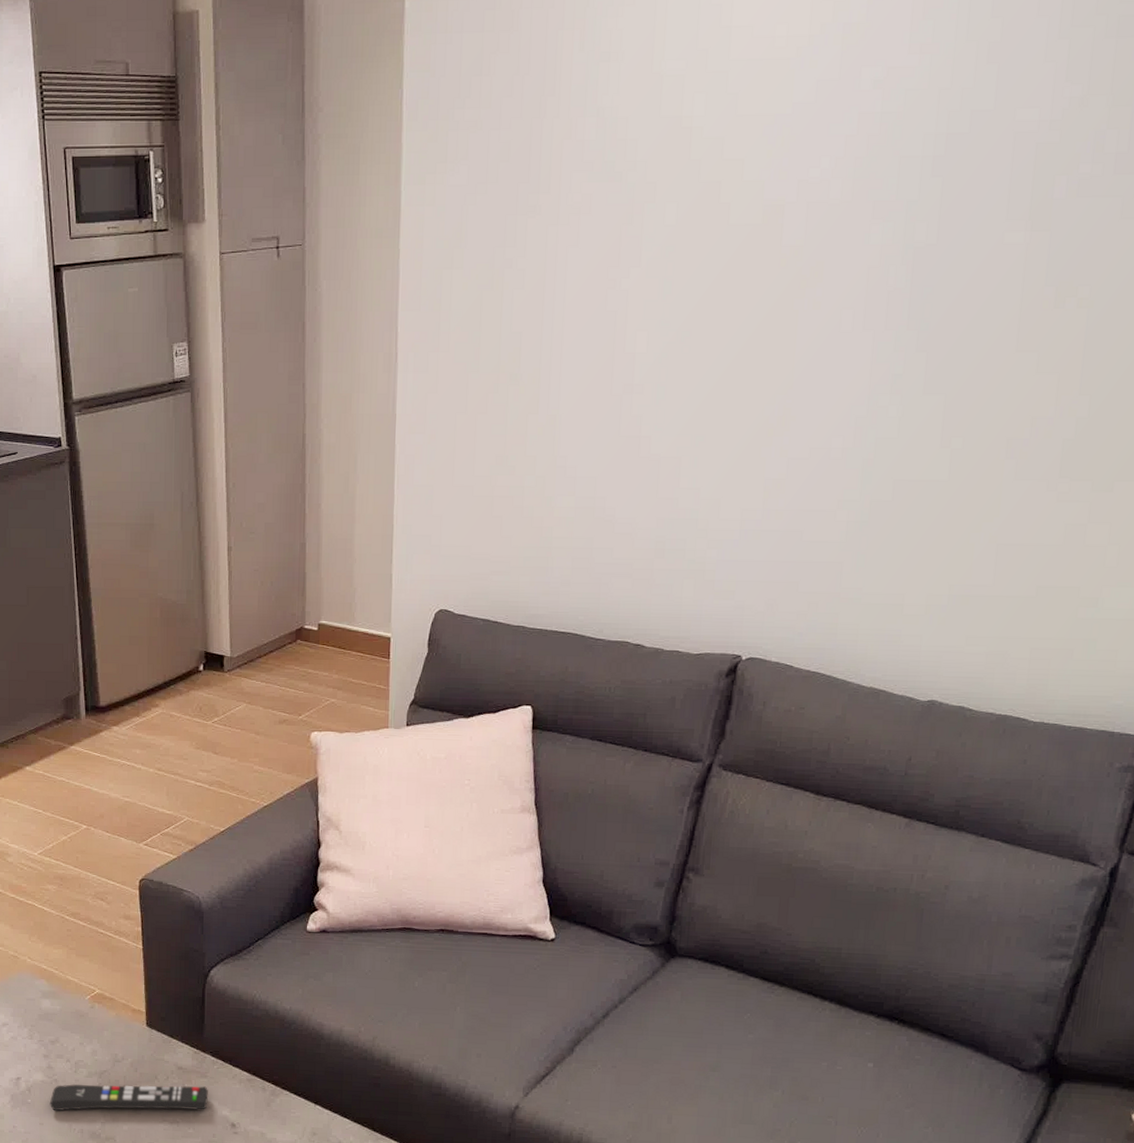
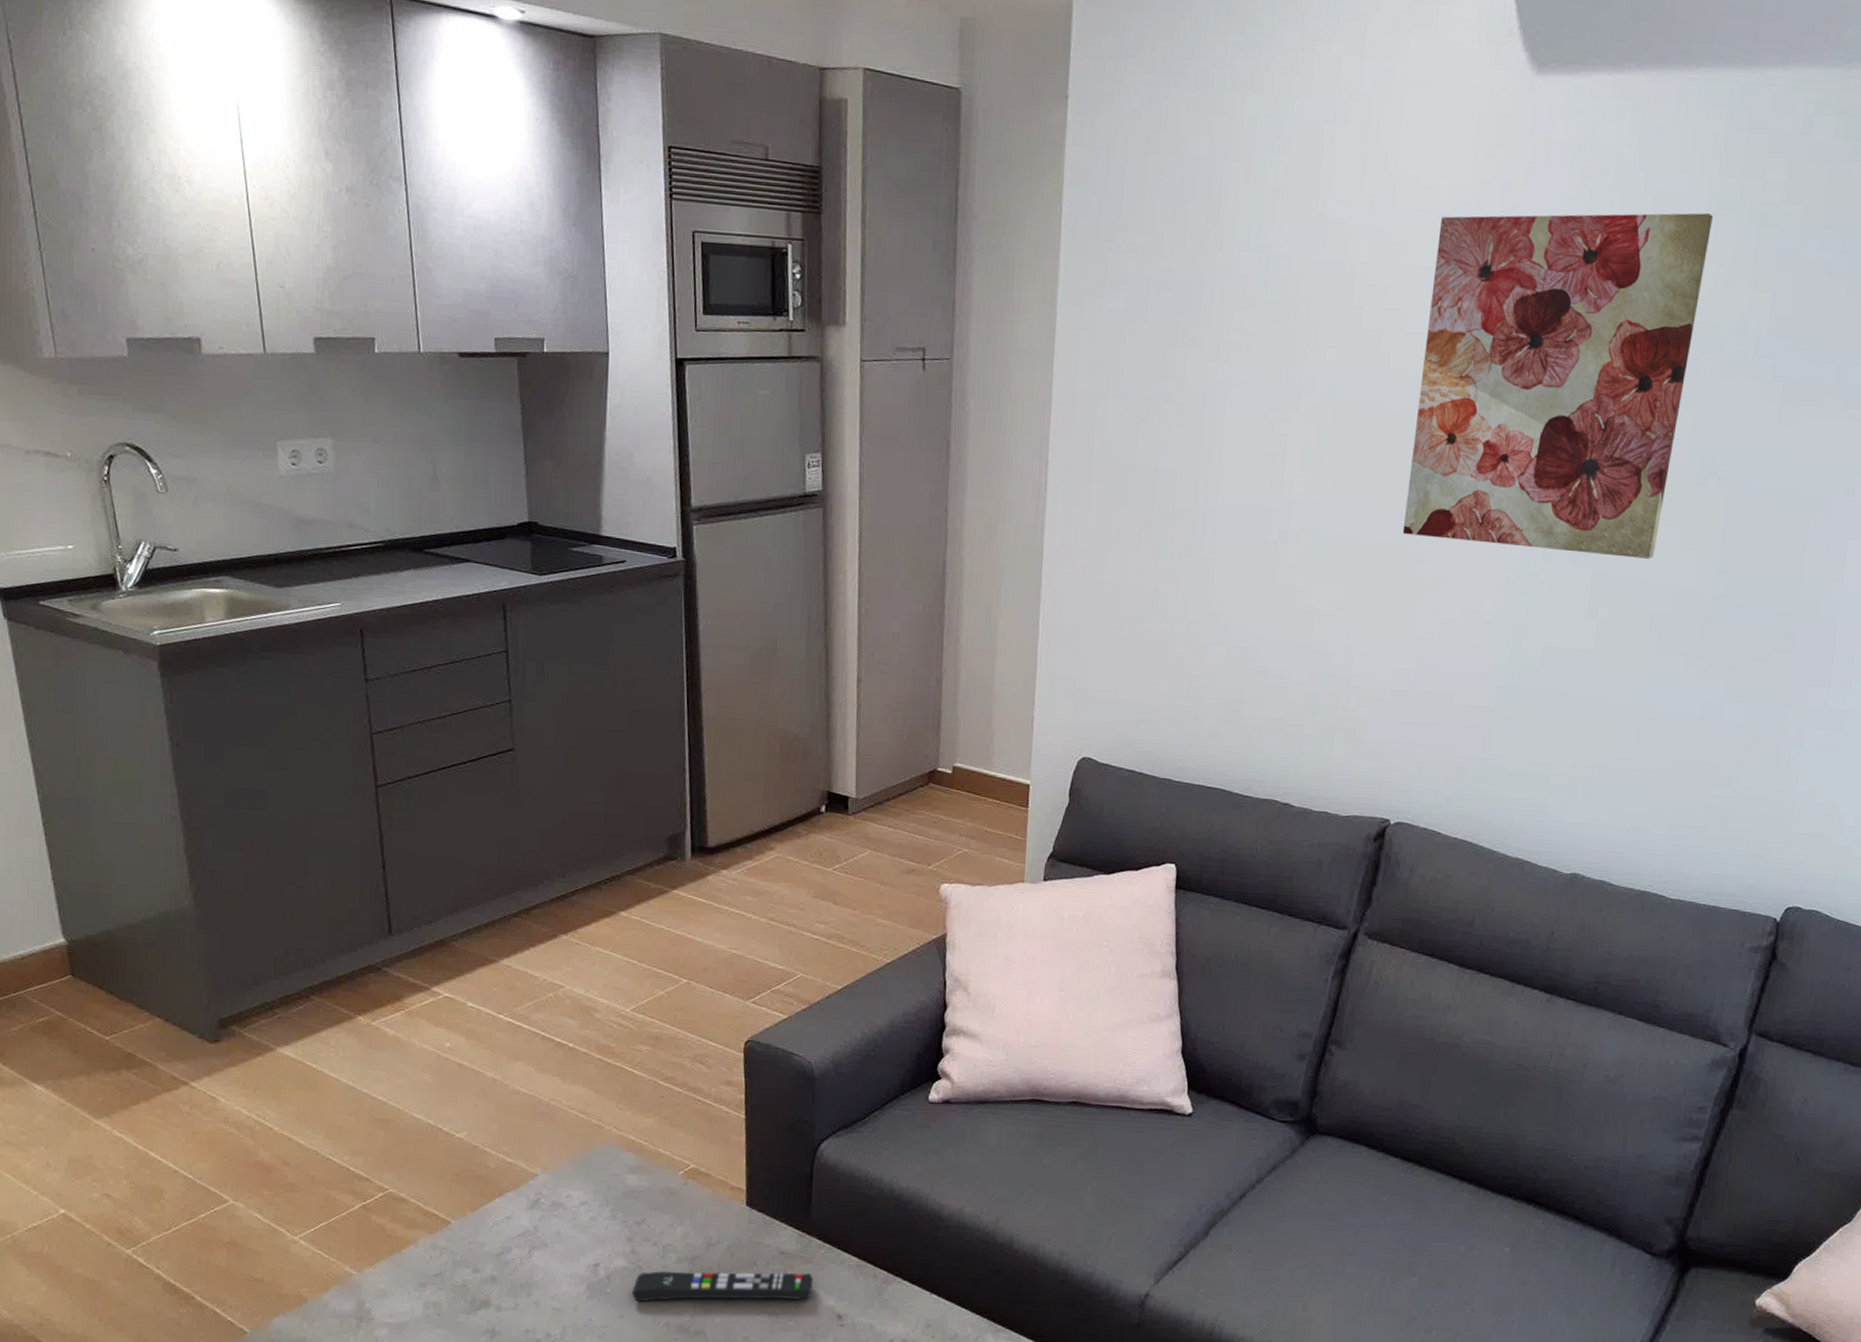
wall art: none [747,32,1067,386] -> present [1402,213,1714,559]

